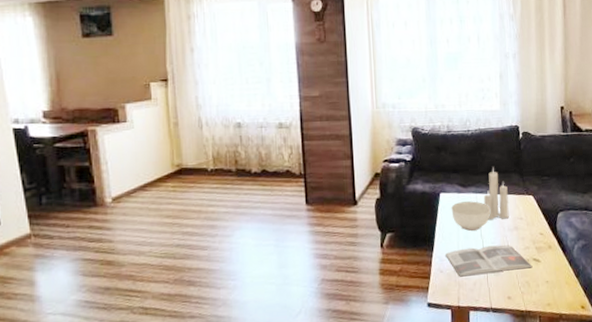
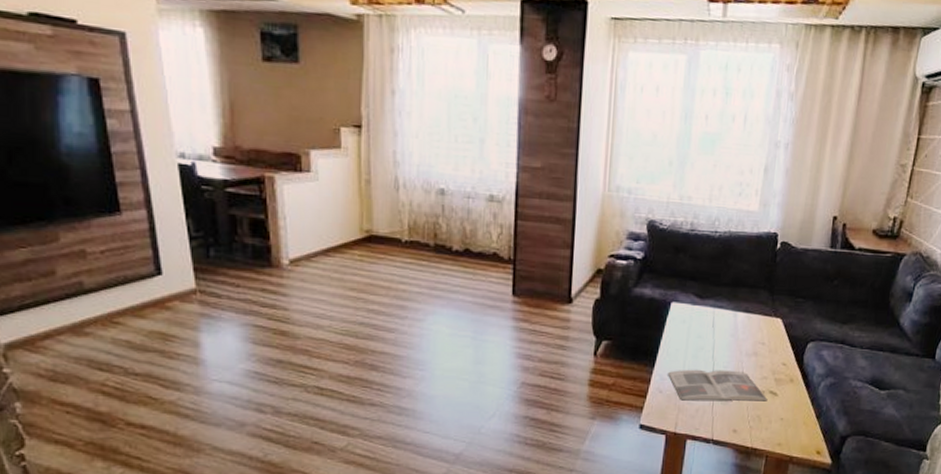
bowl: present [451,201,491,231] -> none [682,315,729,350]
candle: present [483,167,509,220] -> none [721,279,753,342]

